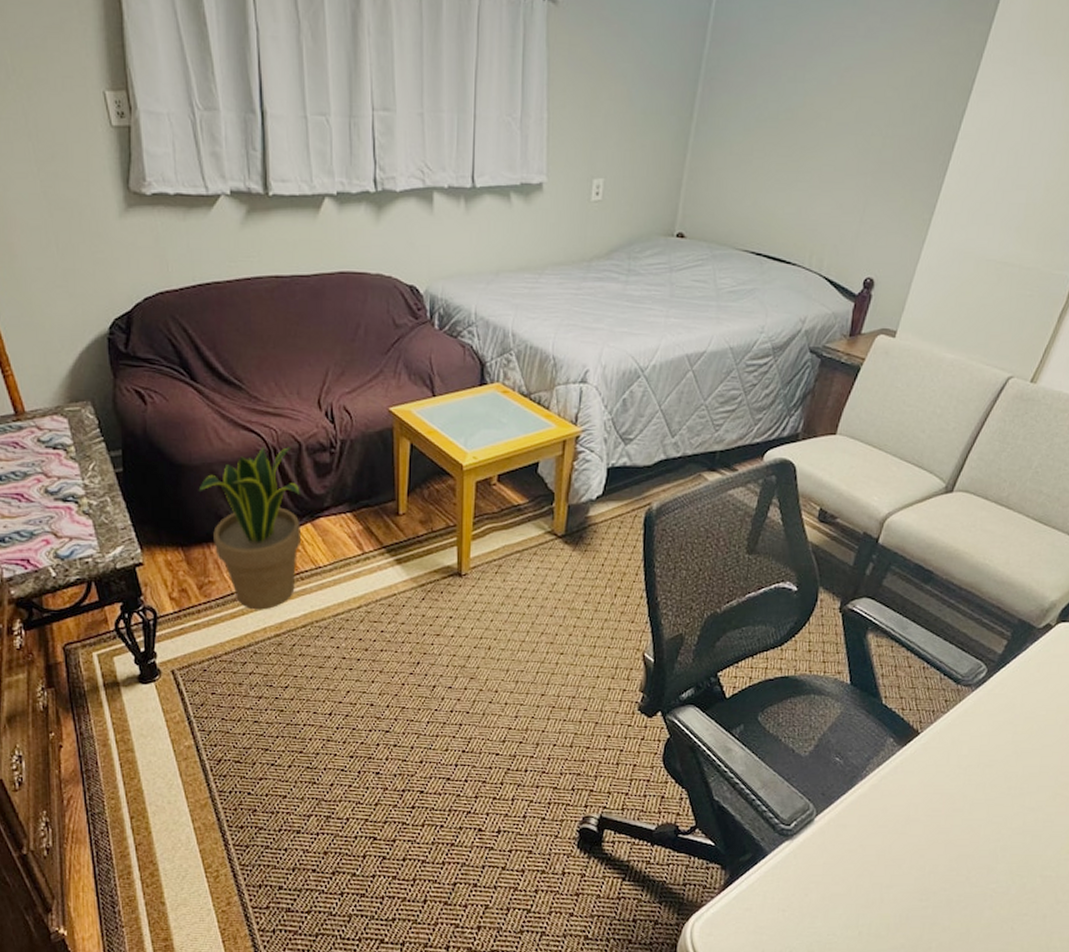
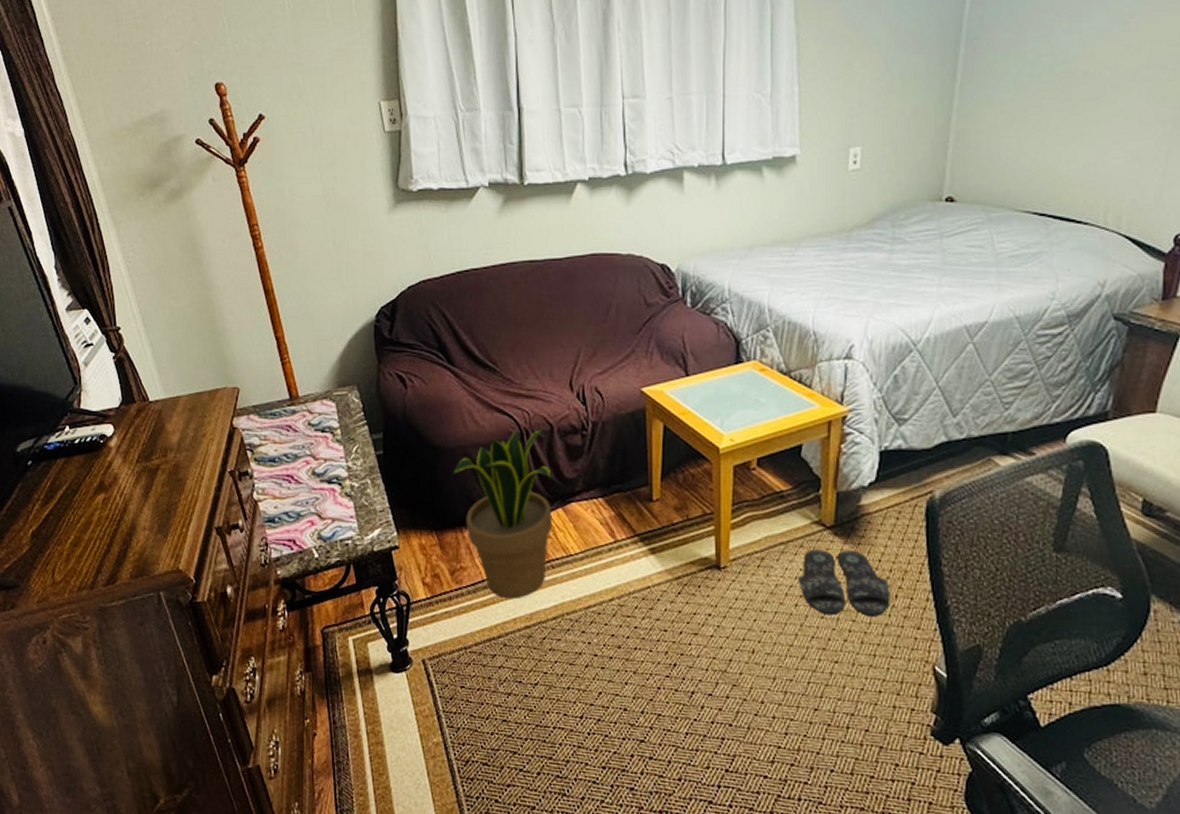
slippers: none [531,555,611,613] -> present [798,549,890,617]

